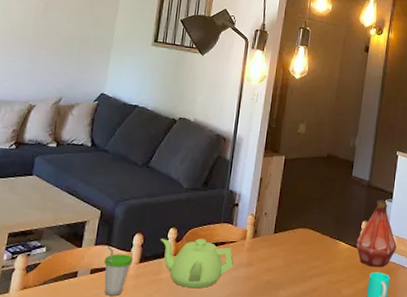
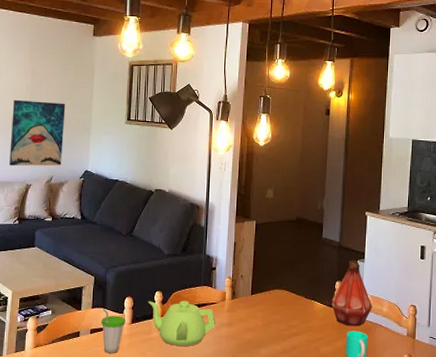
wall art: none [11,9,85,86] -> present [9,99,66,166]

